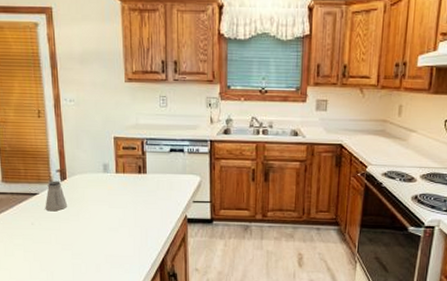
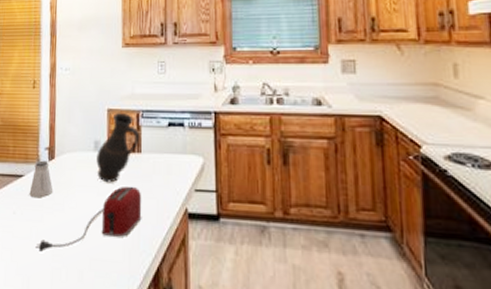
toaster: none [56,199,149,254] -> present [35,185,142,253]
jug: none [106,139,145,198] -> present [96,112,140,183]

